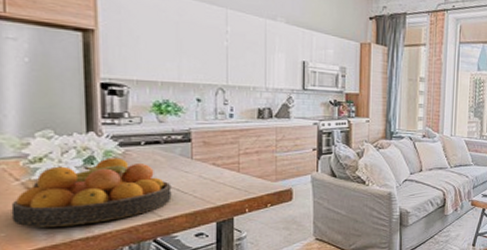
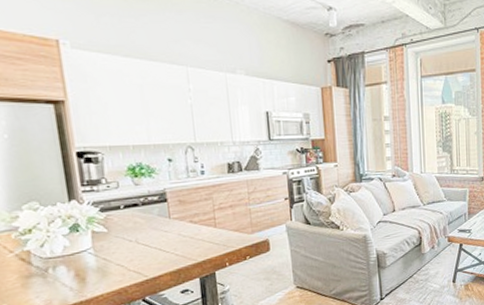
fruit bowl: present [11,158,172,228] -> none [8,223,155,296]

